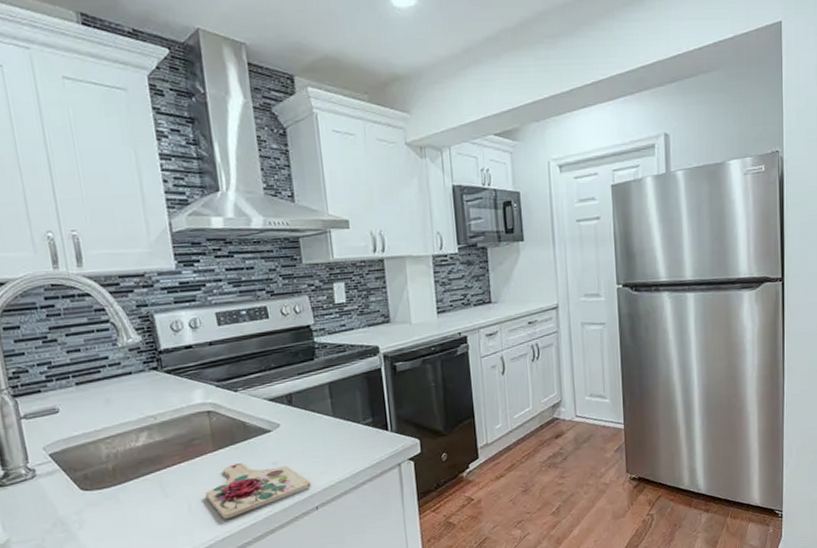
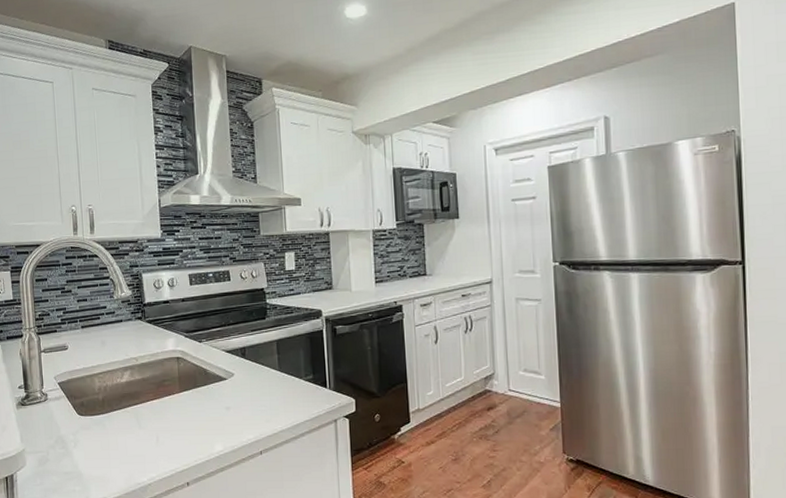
cutting board: present [205,463,311,519] -> none [170,405,257,453]

